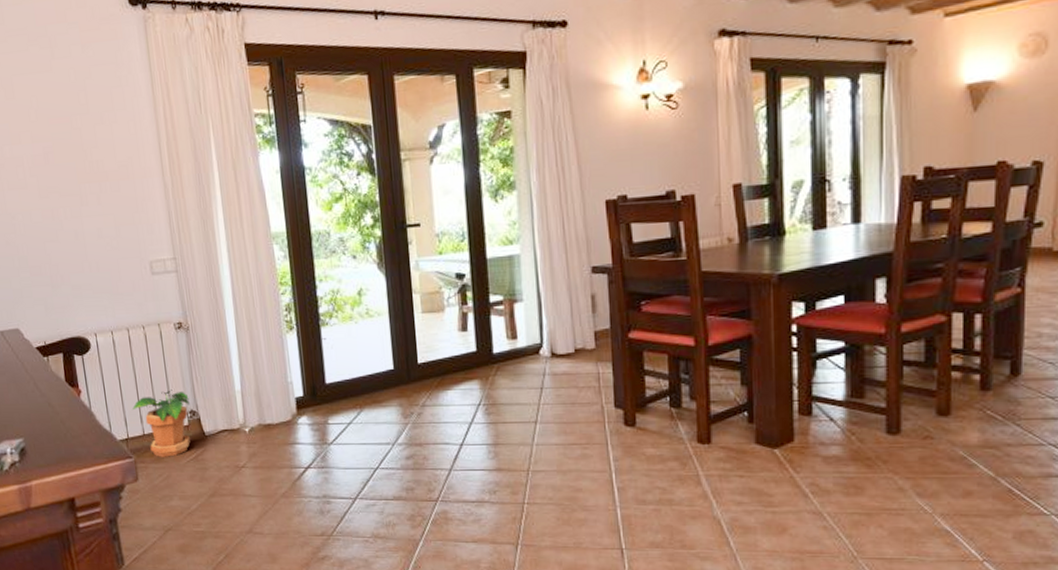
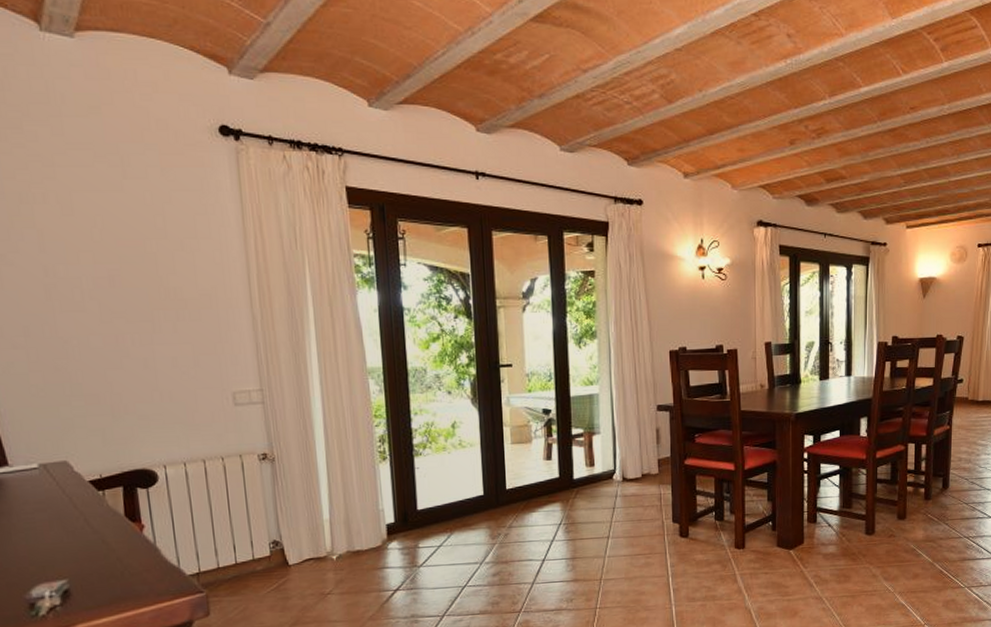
potted plant: present [132,390,190,457] -> none [206,521,273,590]

